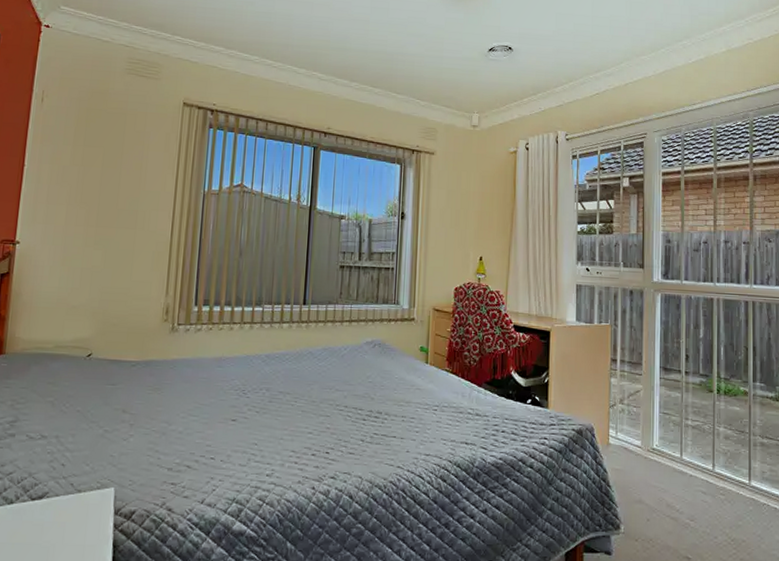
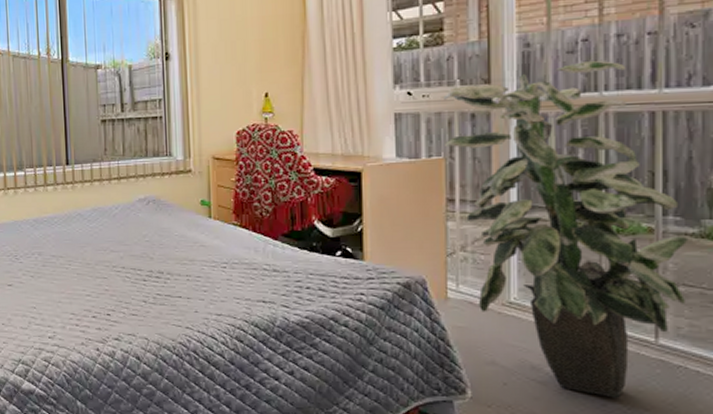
indoor plant: none [611,258,769,532] -> present [442,60,689,398]

